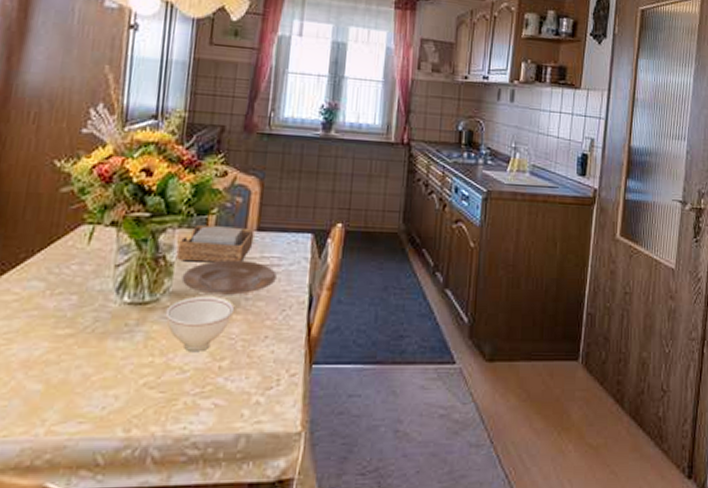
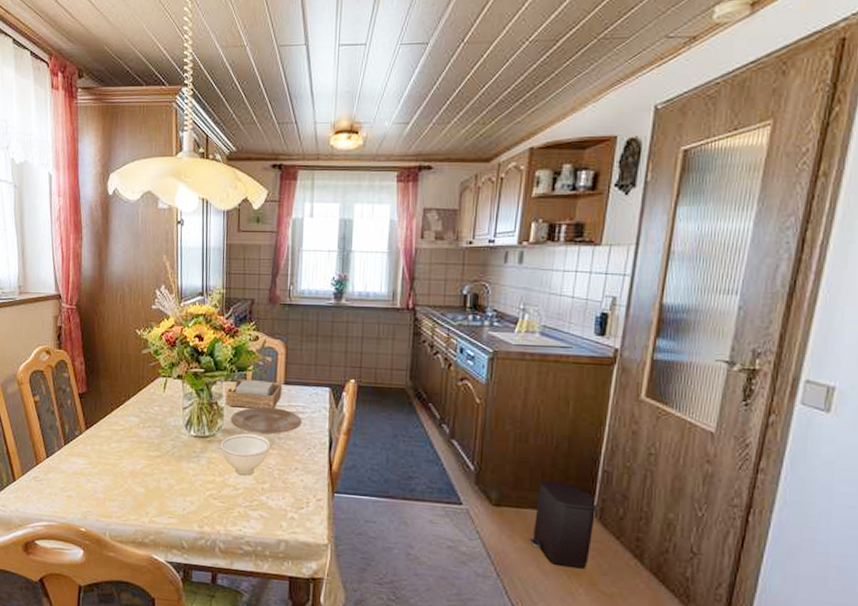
pedal bin: none [521,328,583,423] -> present [529,480,597,569]

